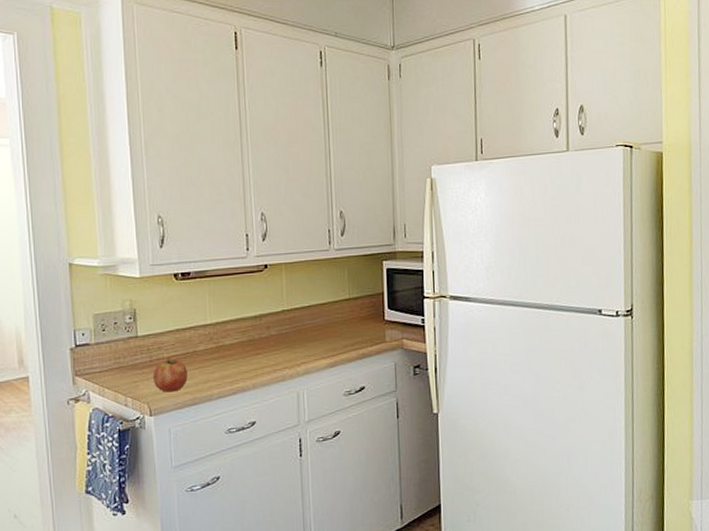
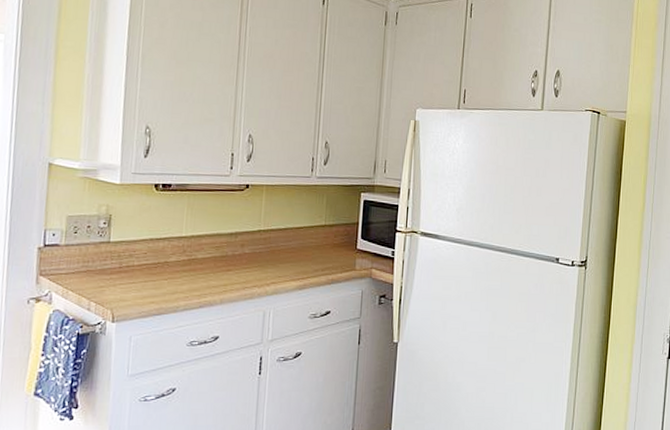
fruit: present [152,357,188,393] -> none [119,265,156,300]

